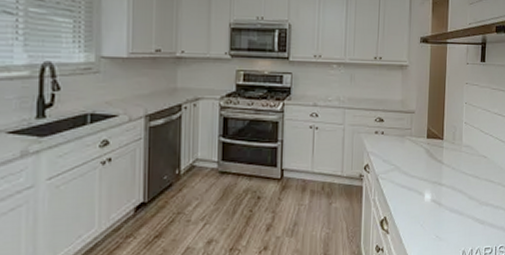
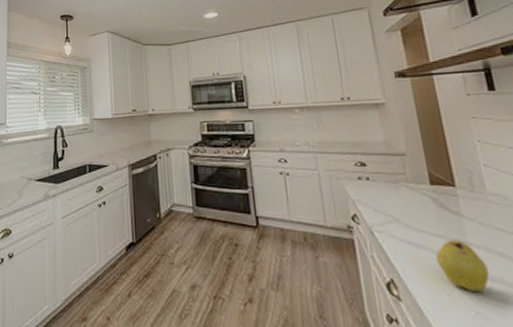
fruit: none [419,182,450,221] -> present [435,240,490,291]

